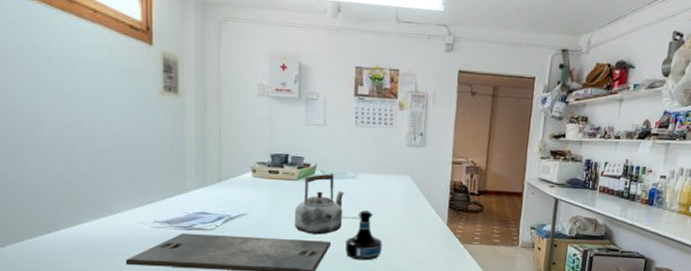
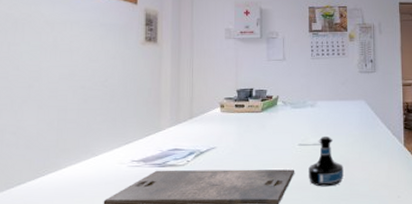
kettle: present [294,173,344,235] -> none [259,104,305,164]

